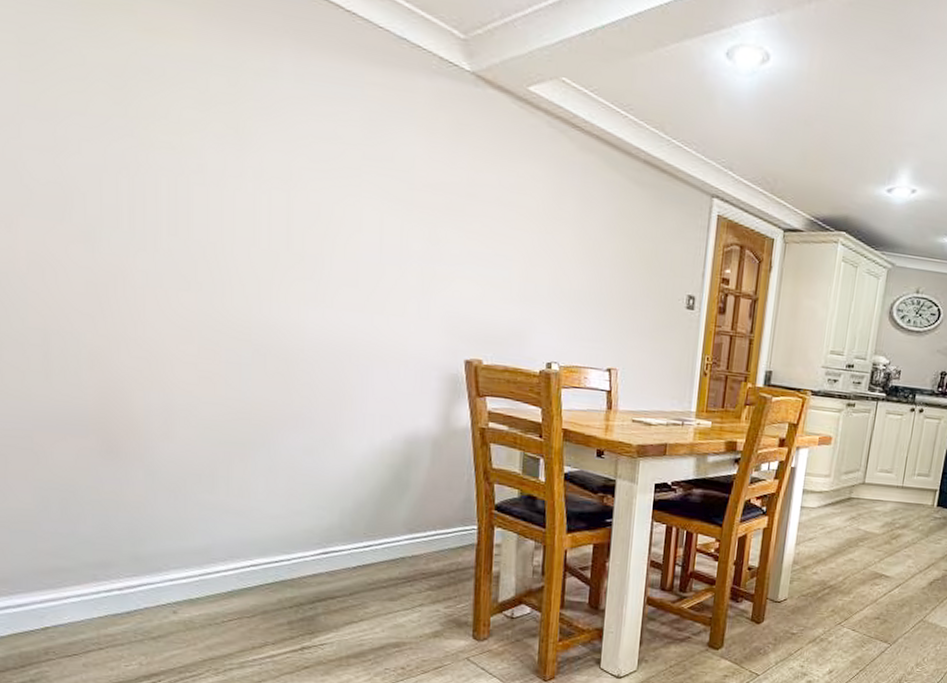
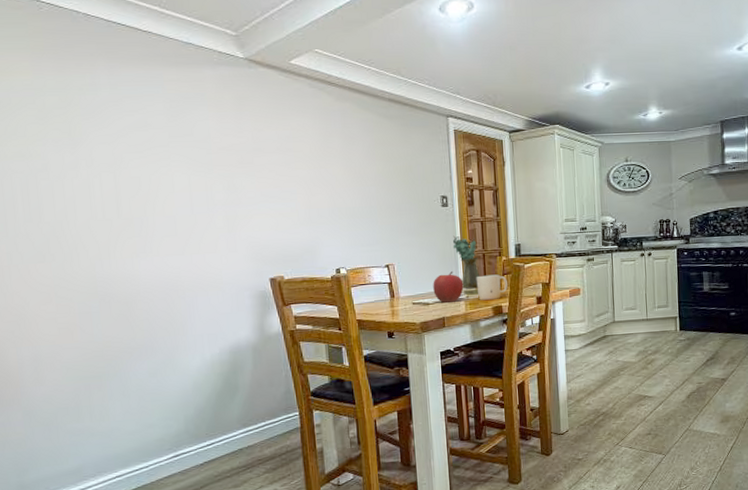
fruit: none [659,390,697,428] -> present [433,271,464,303]
vase: none [691,347,721,425] -> present [453,235,480,296]
mug: none [711,401,749,433] -> present [476,274,508,300]

